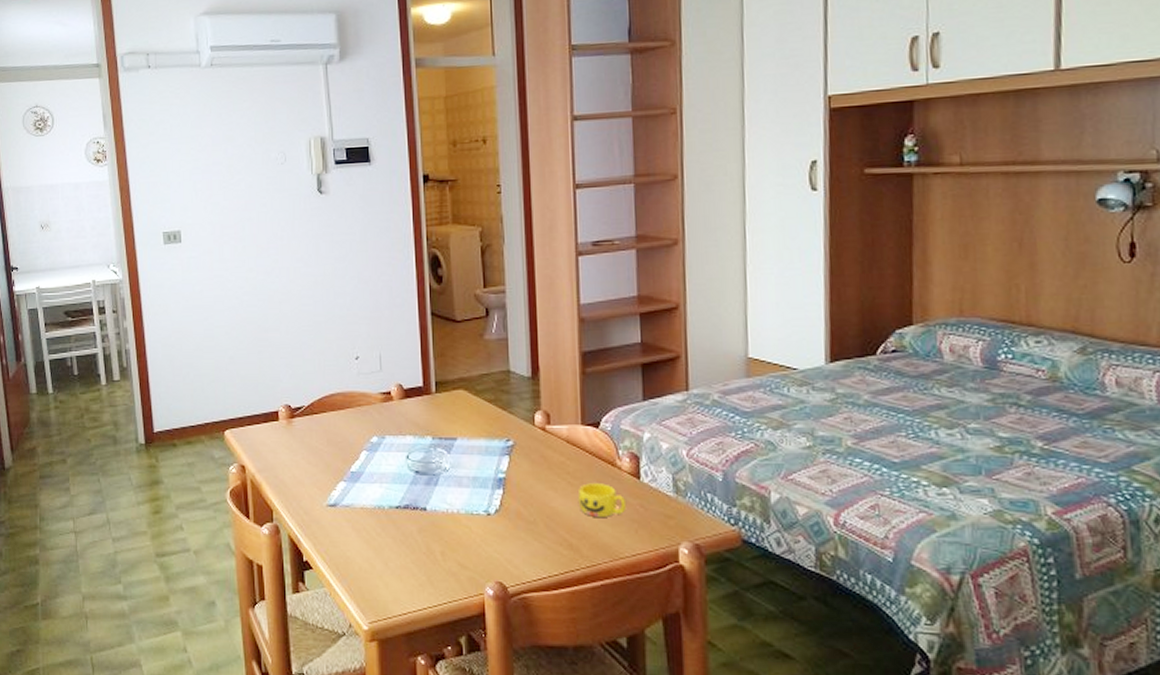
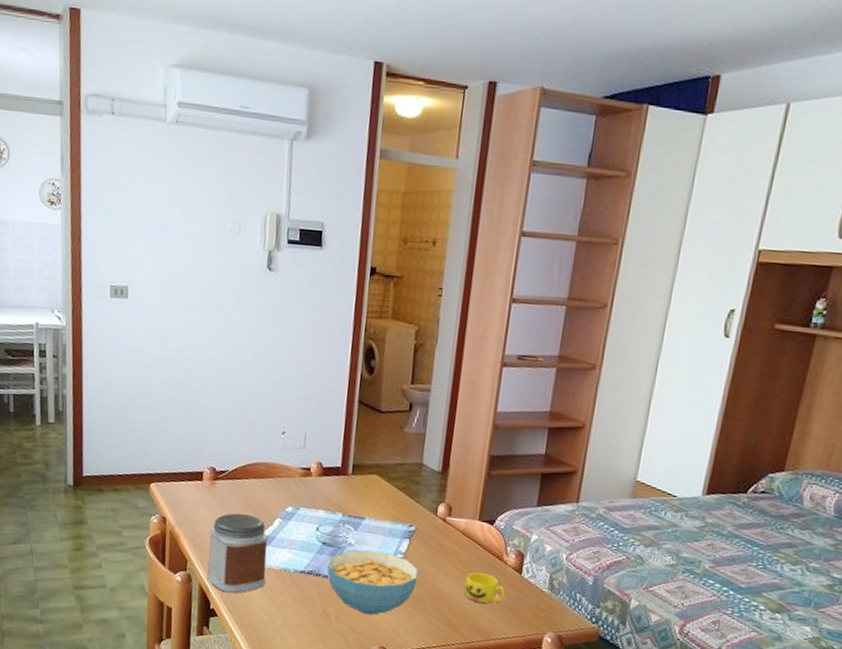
jar: none [293,451,360,541] -> present [207,513,269,594]
cereal bowl: none [425,473,525,547] -> present [327,549,419,615]

